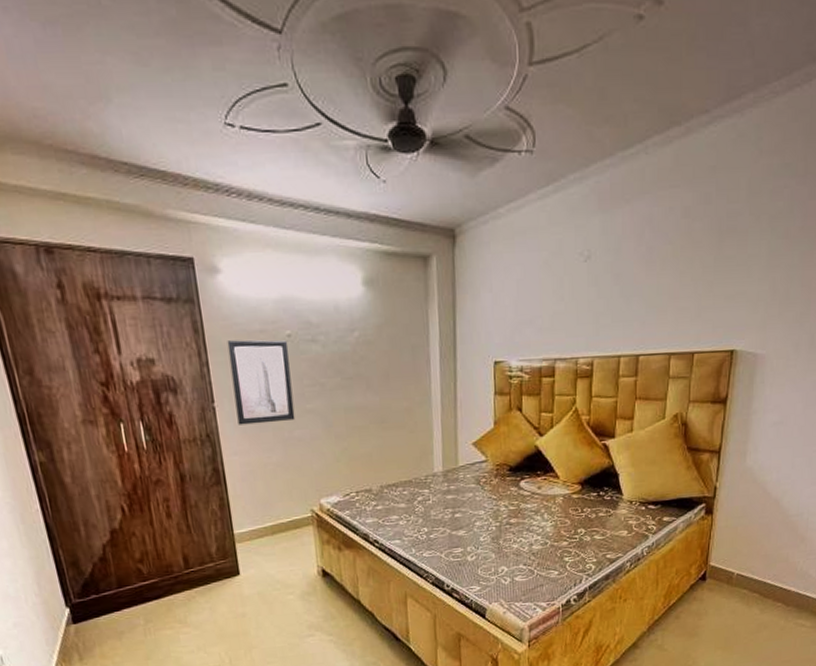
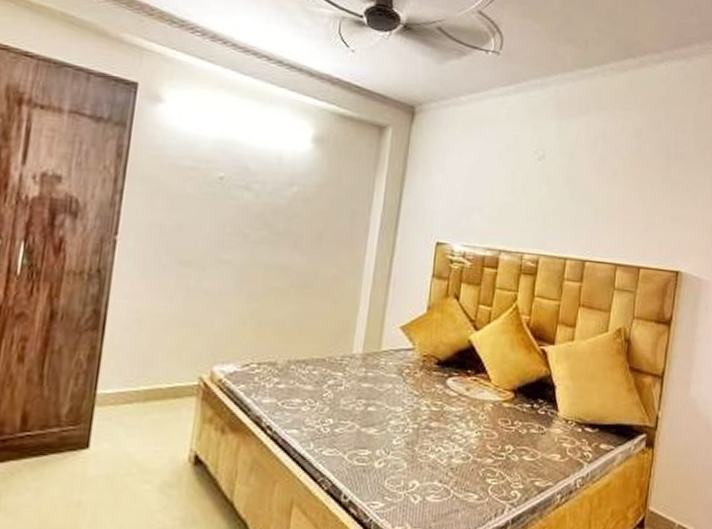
wall art: present [227,340,296,425] -> none [138,171,219,269]

